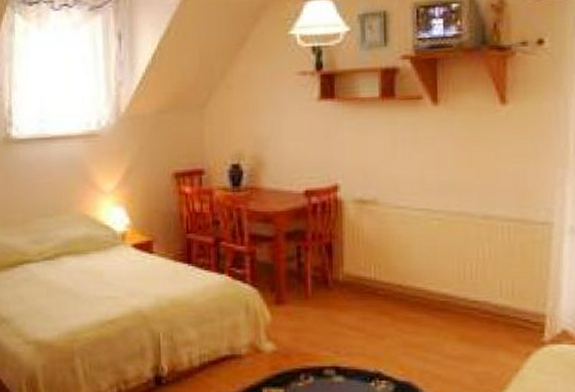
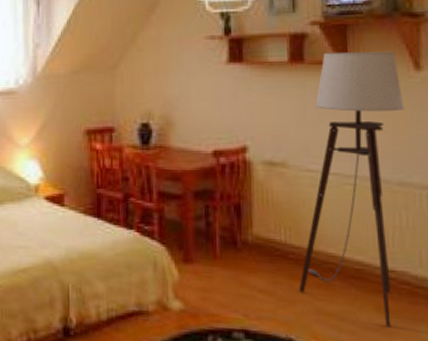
floor lamp: none [387,85,490,356] -> present [298,51,405,329]

